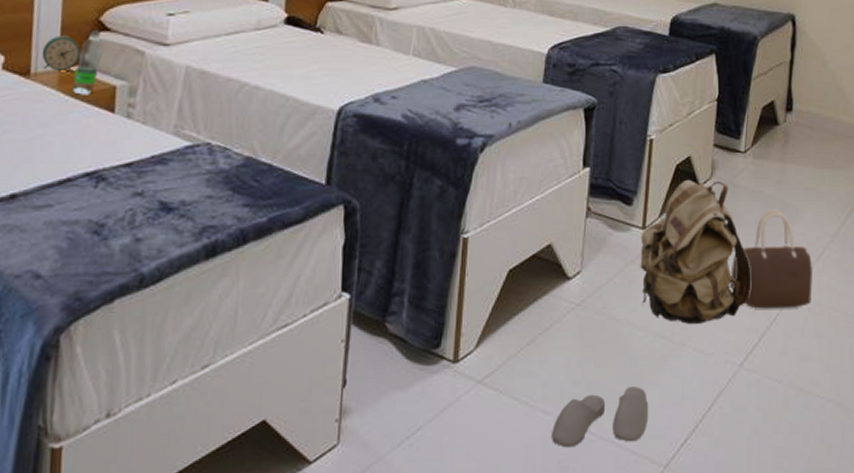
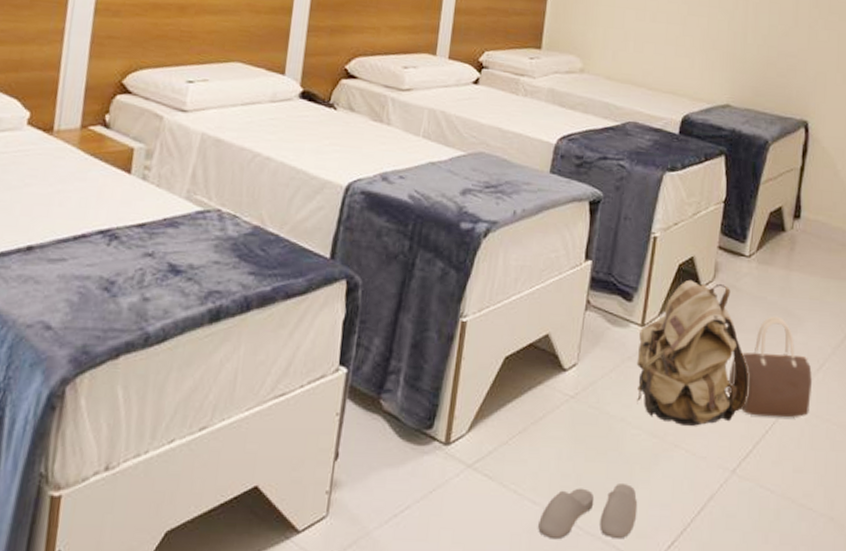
alarm clock: present [41,34,80,72] -> none [65,94,102,132]
bottle: present [72,30,103,95] -> none [91,92,124,155]

